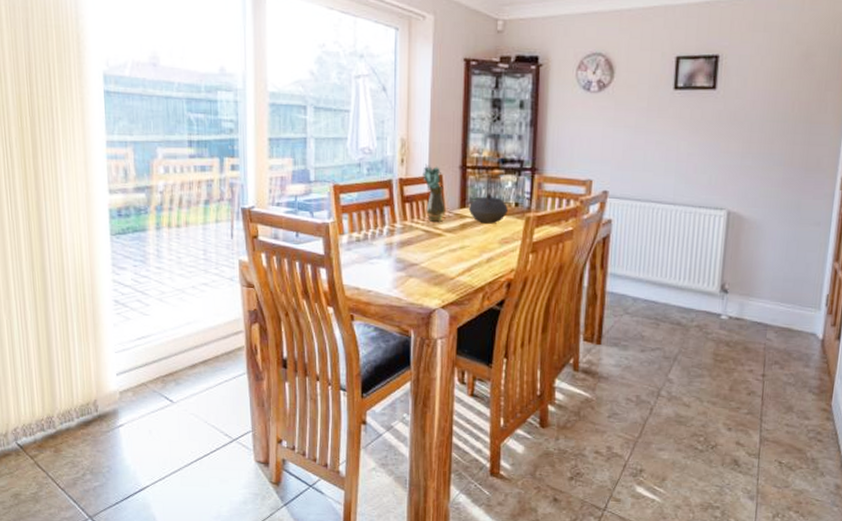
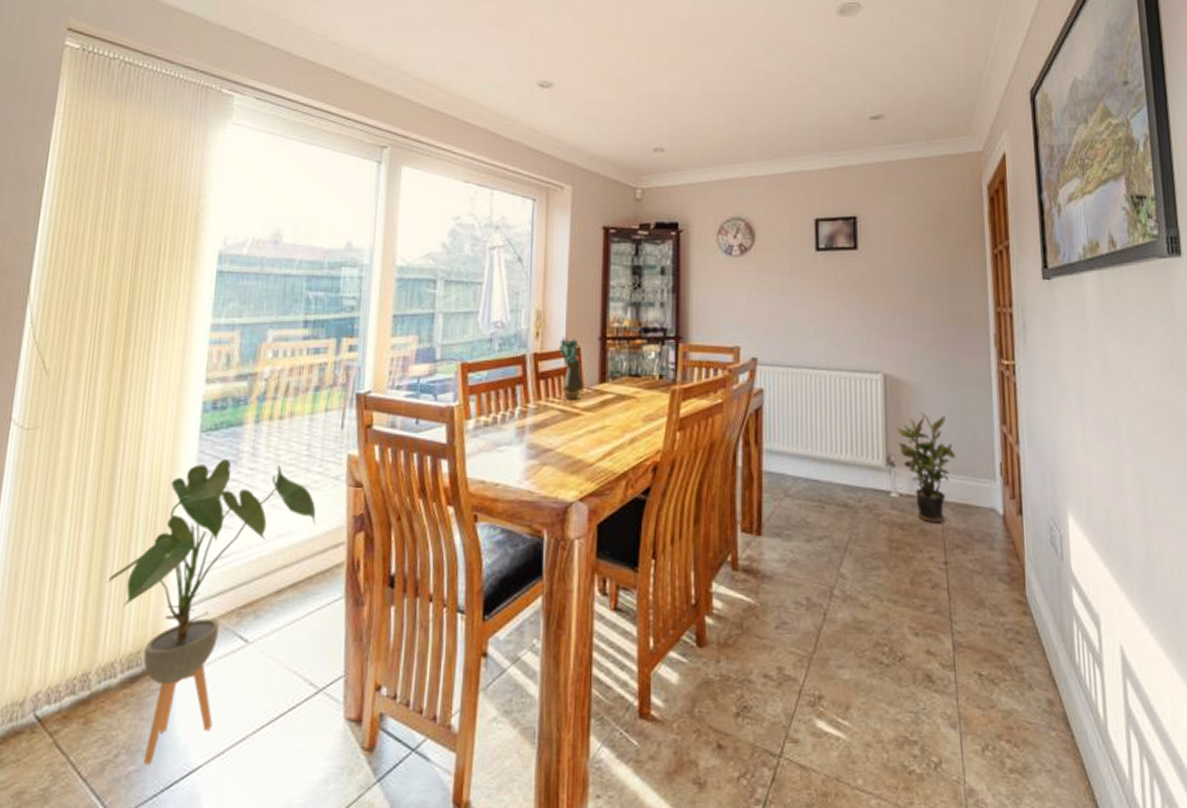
house plant: none [54,258,217,483] -> present [107,458,316,765]
teapot: present [469,177,508,224] -> none [610,347,651,400]
potted plant: none [734,248,786,343] -> present [897,413,956,523]

